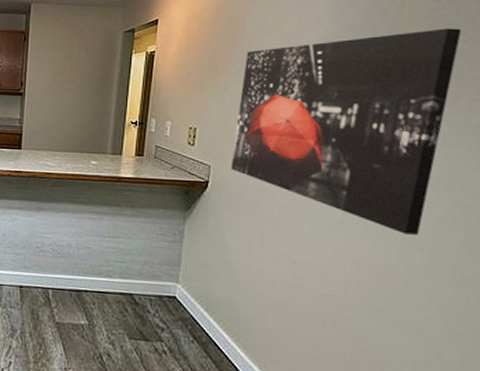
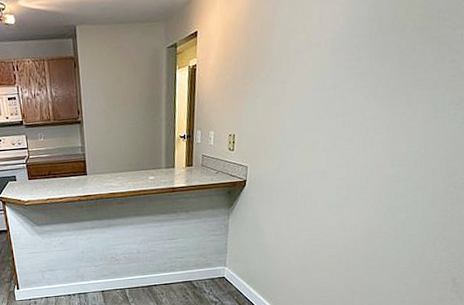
wall art: present [230,28,462,235] -> none [263,14,447,200]

